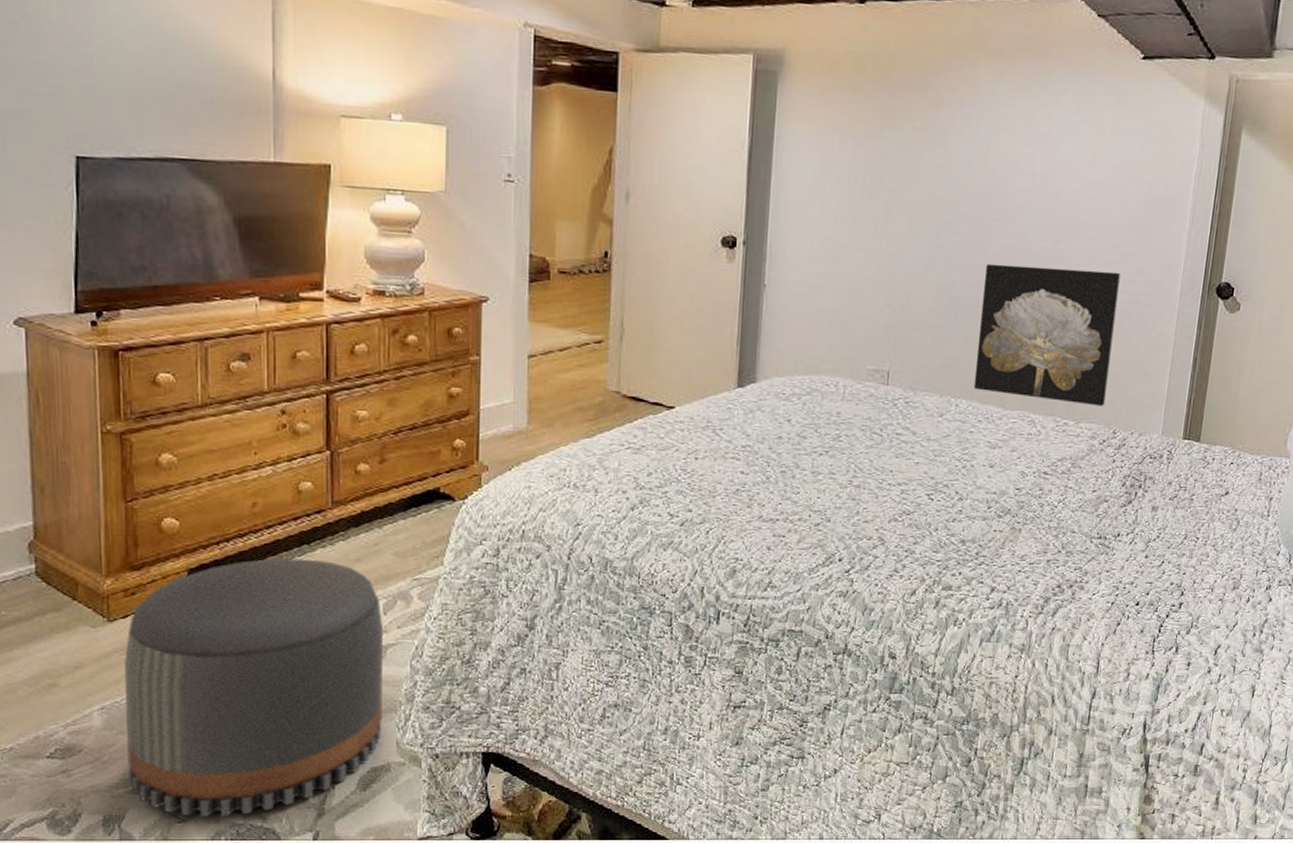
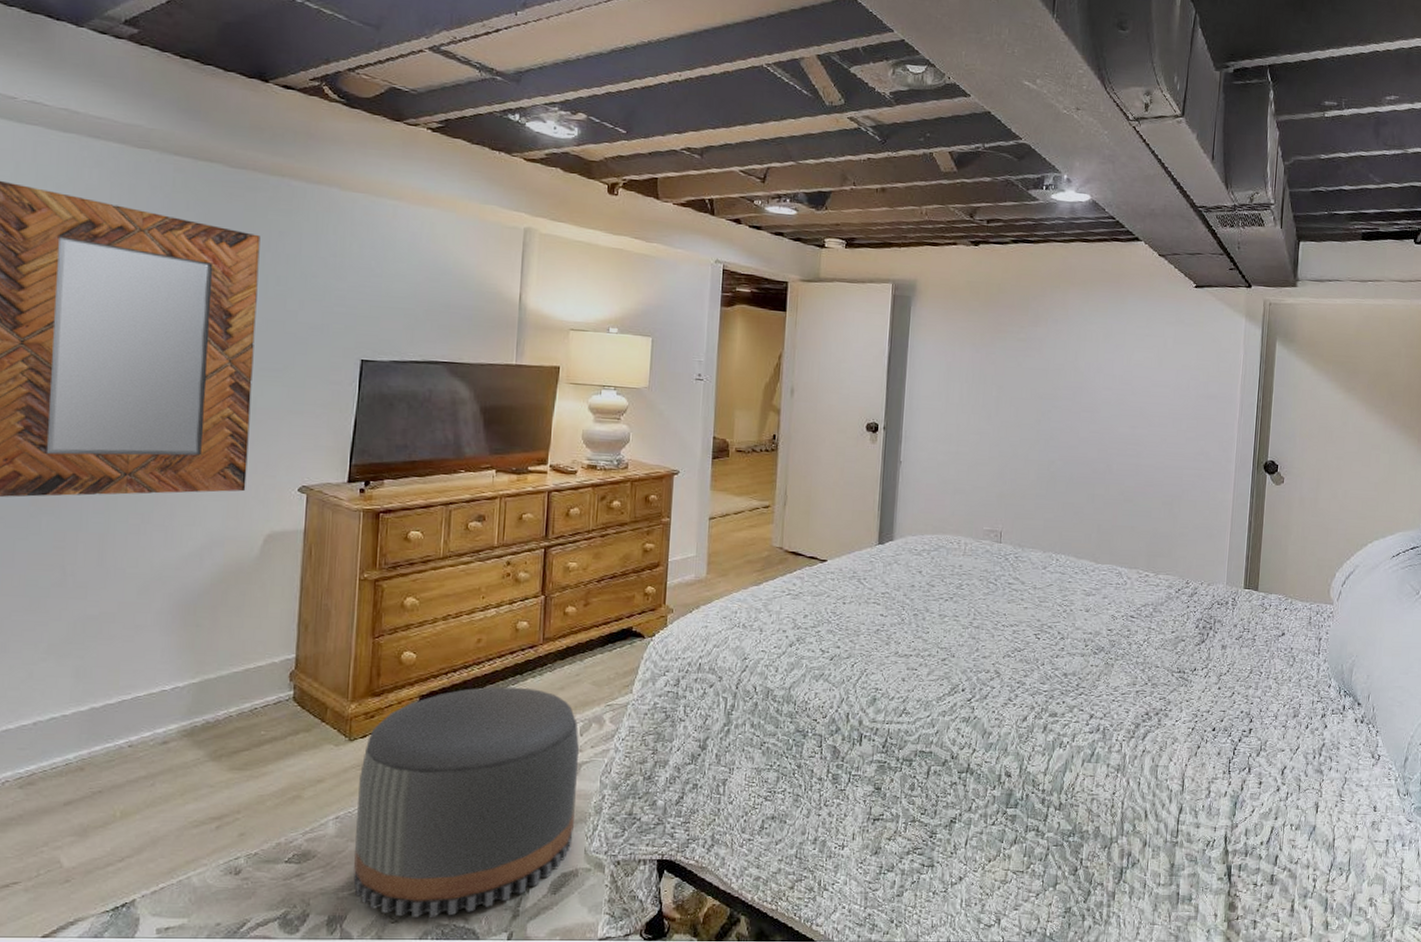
wall art: present [973,263,1120,406] -> none [1070,445,1186,561]

